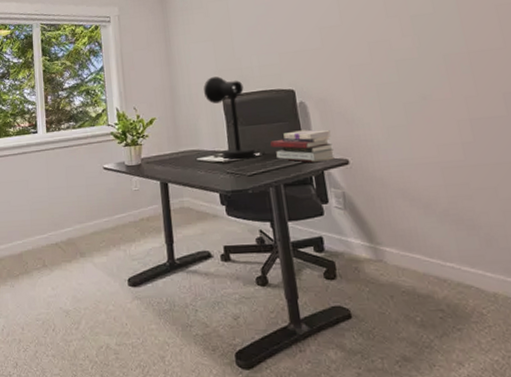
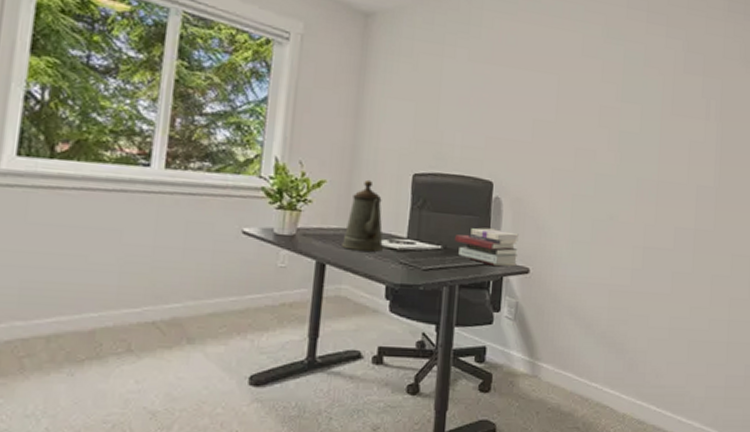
coffee pot: none [177,110,210,169] -> present [342,179,383,252]
desk lamp: present [203,76,256,160] -> none [391,145,440,250]

